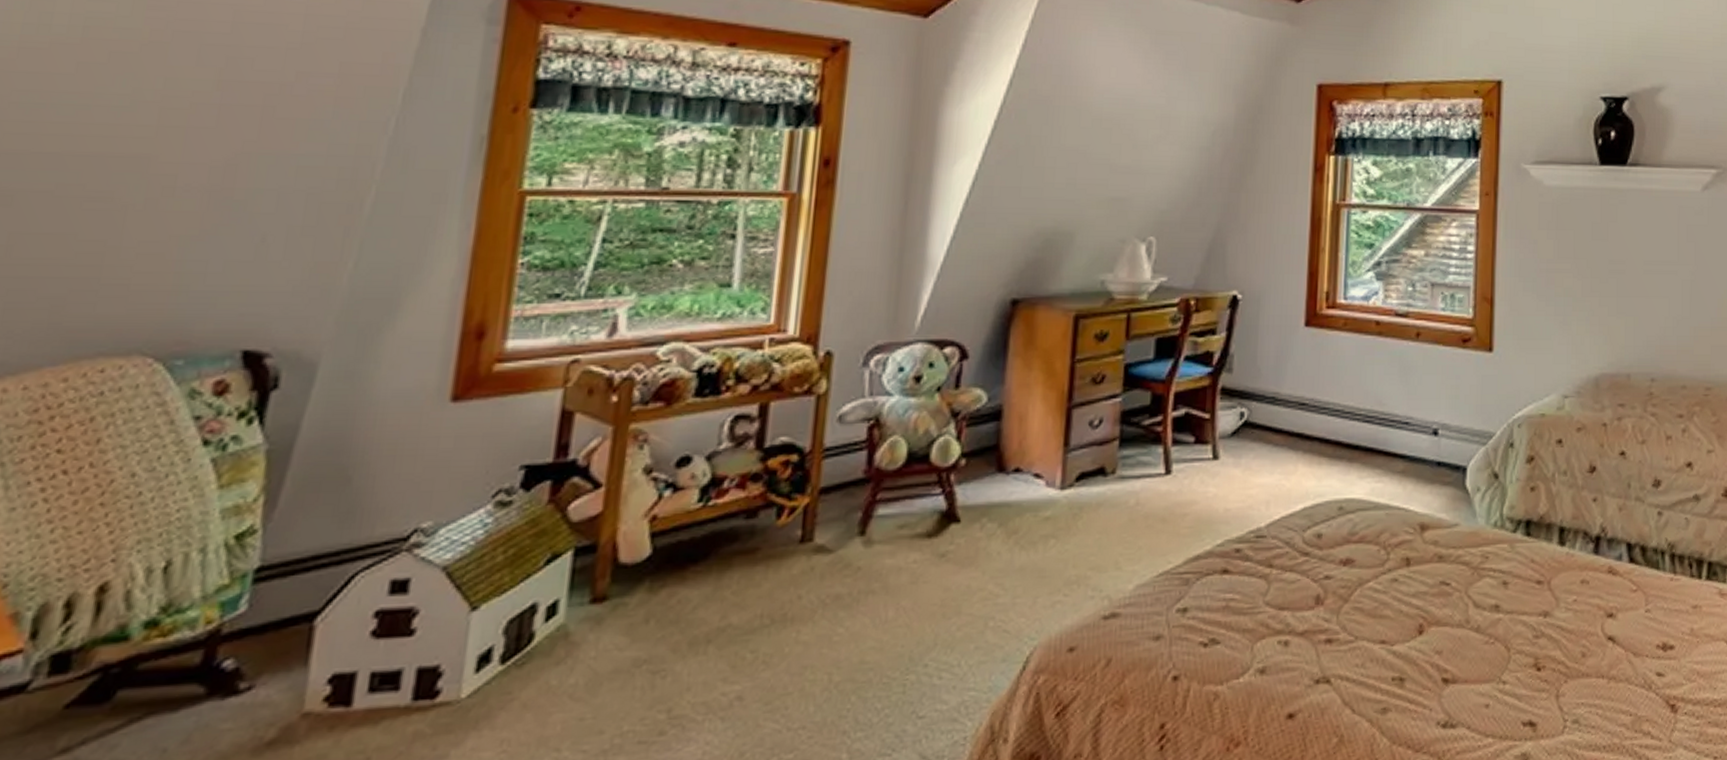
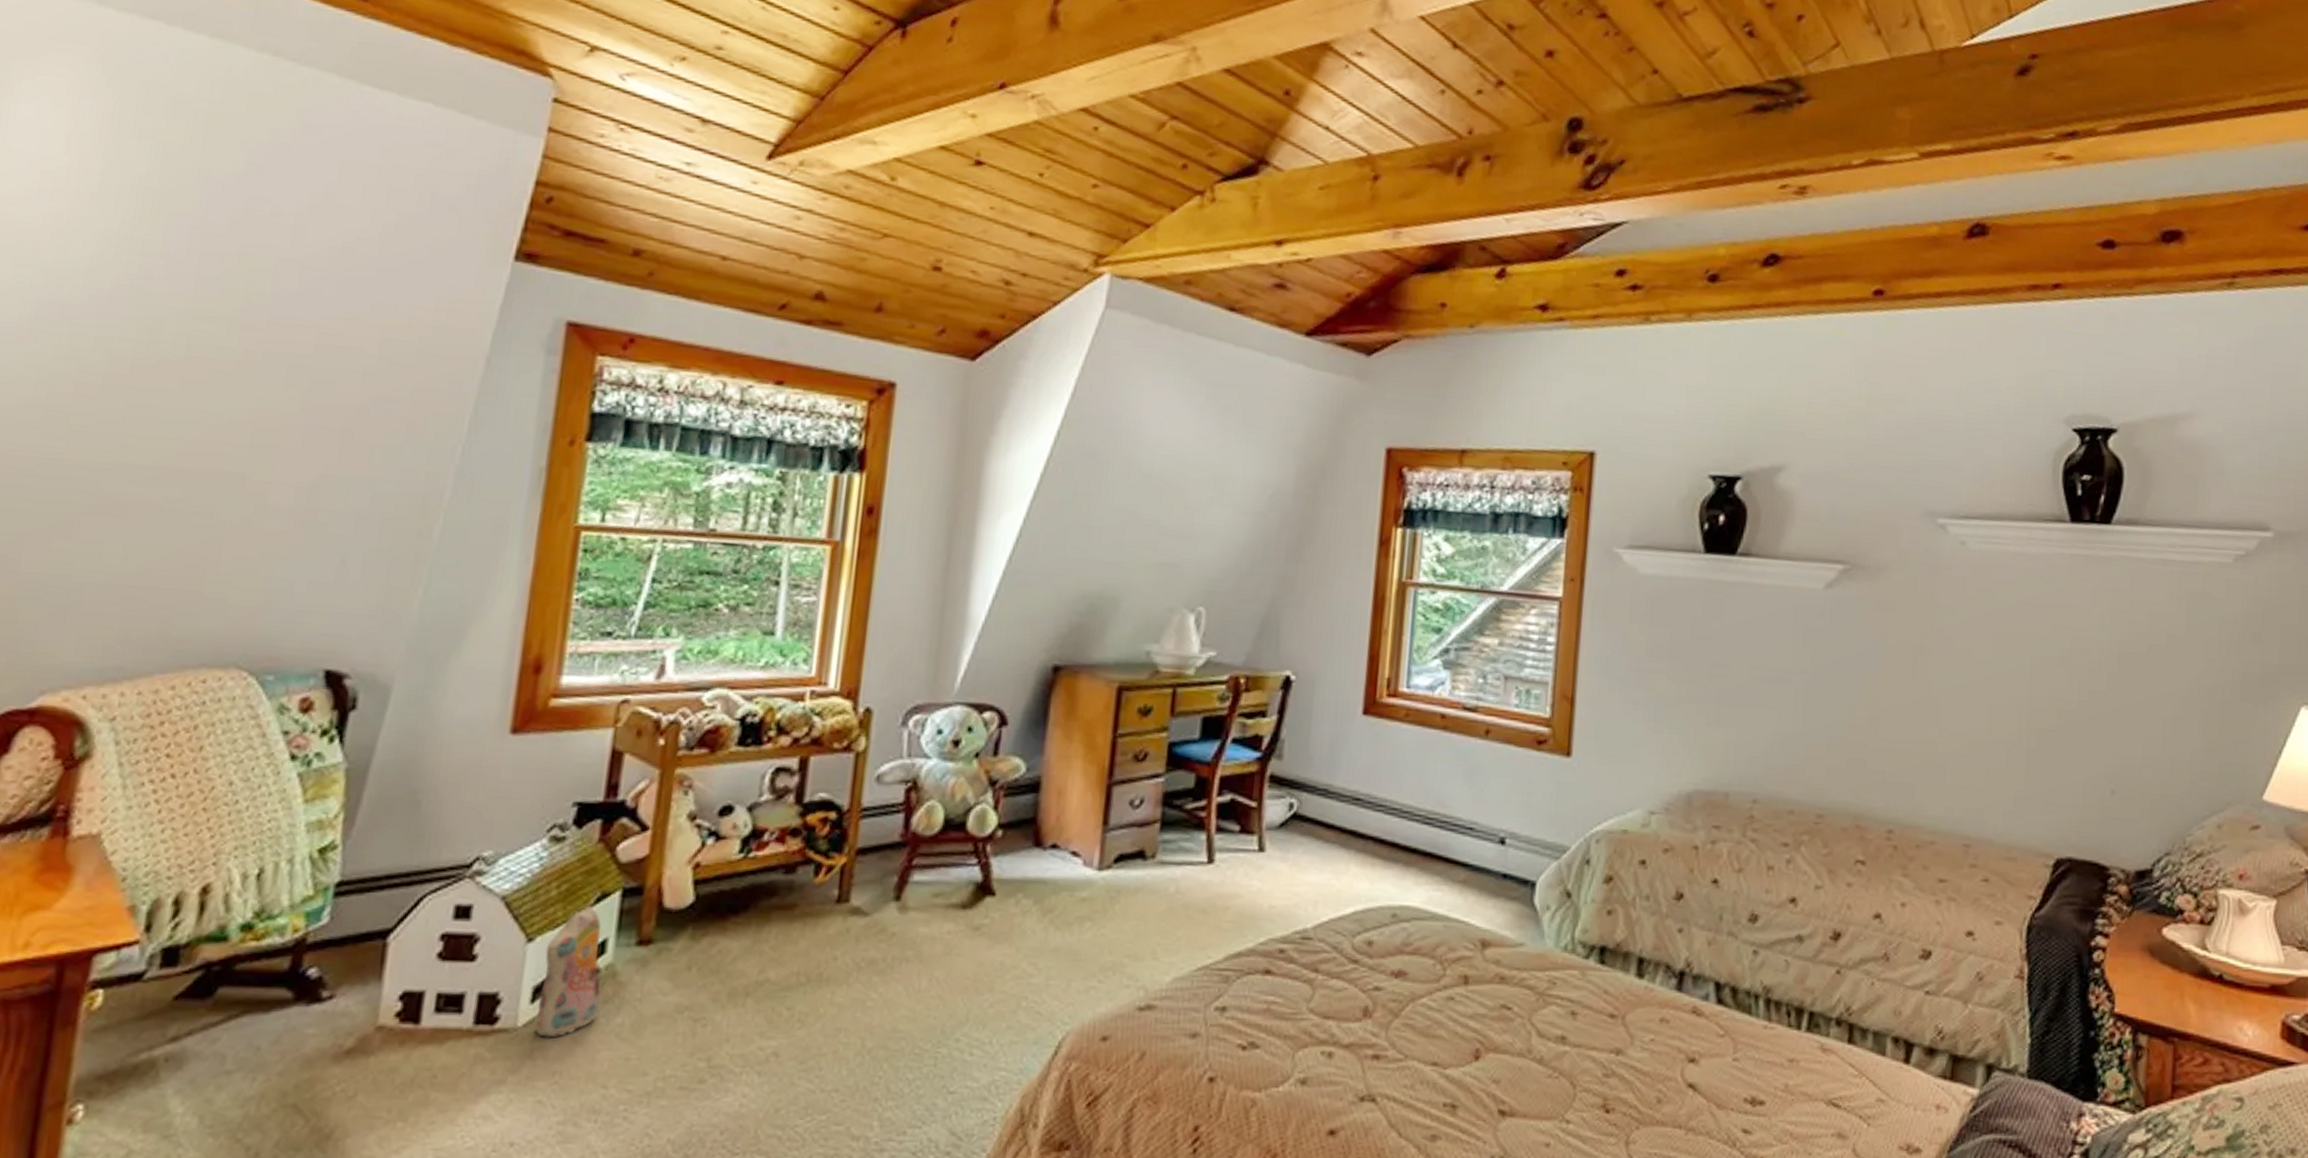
plush toy: none [479,567,556,707] -> present [534,905,605,1038]

